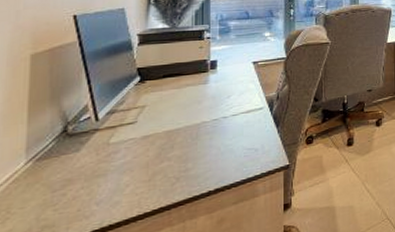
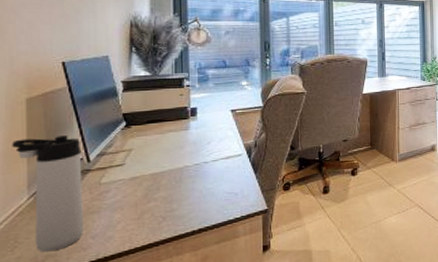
thermos bottle: none [11,93,89,223] -> present [12,135,83,252]

